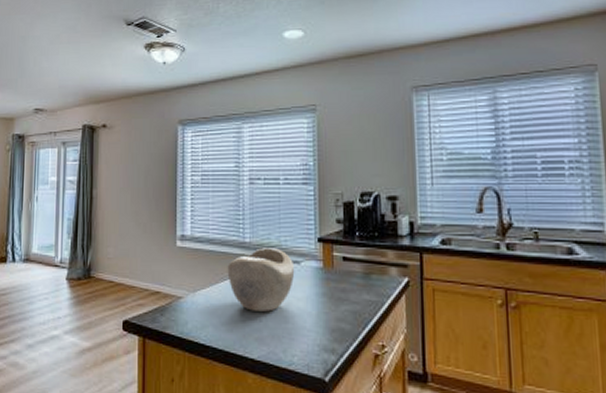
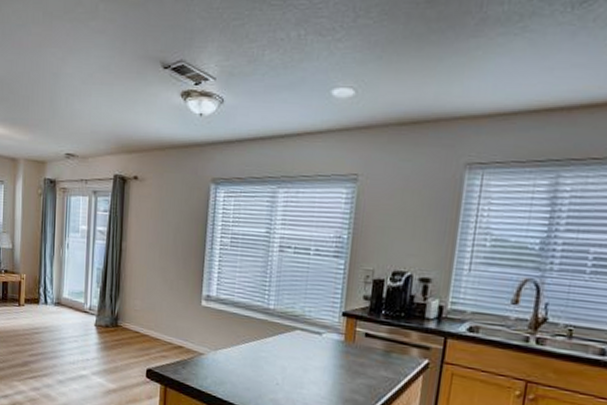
decorative bowl: present [227,248,295,312] -> none [249,316,316,376]

